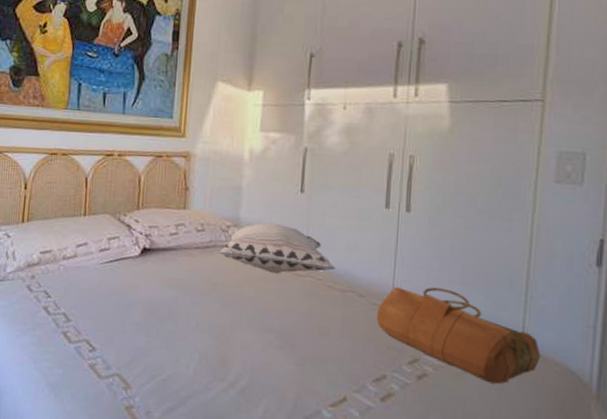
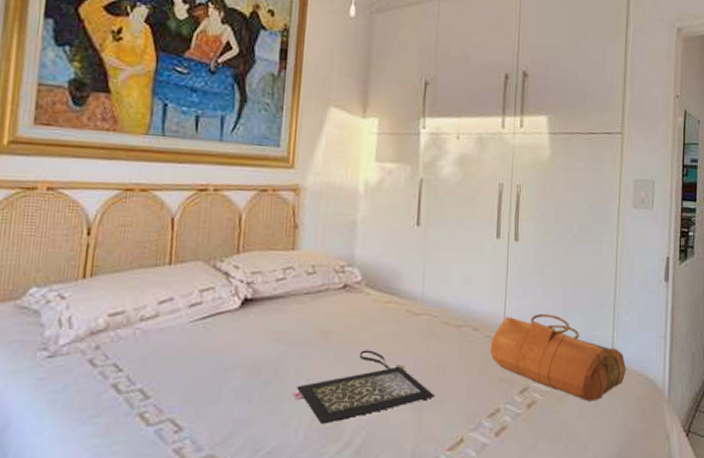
clutch bag: none [183,303,317,364] -> present [292,350,434,425]
decorative pillow: present [218,222,336,274] -> none [331,259,452,315]

